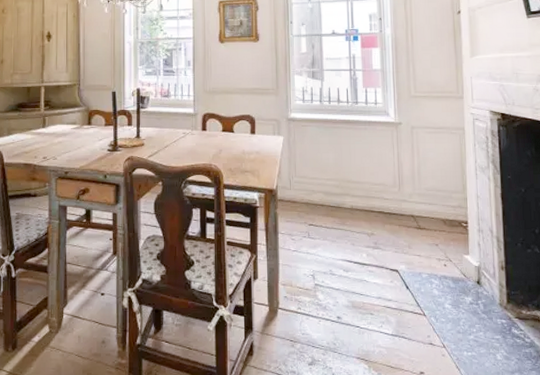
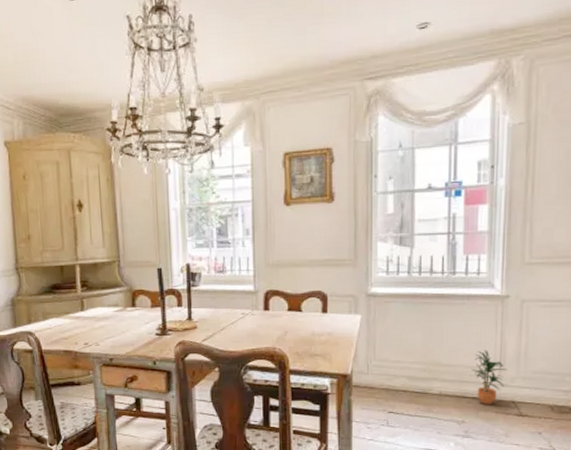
potted plant: none [376,169,406,218] -> present [471,350,508,404]

